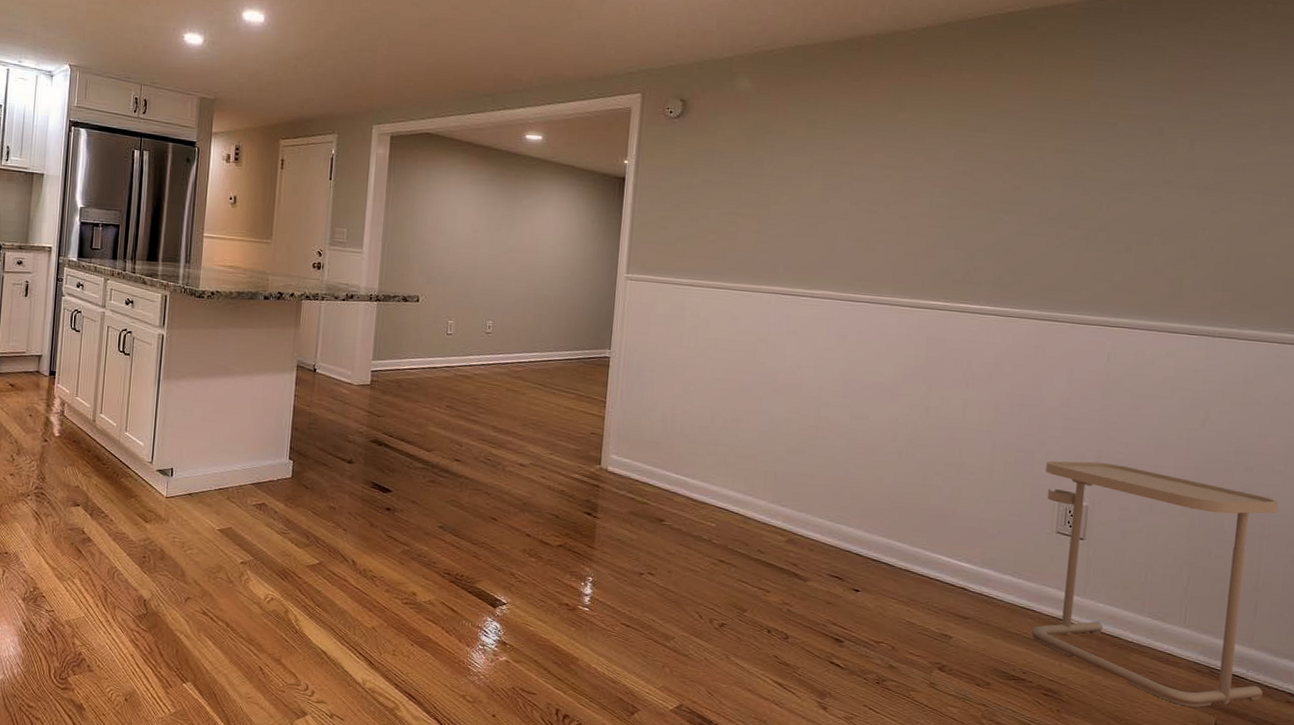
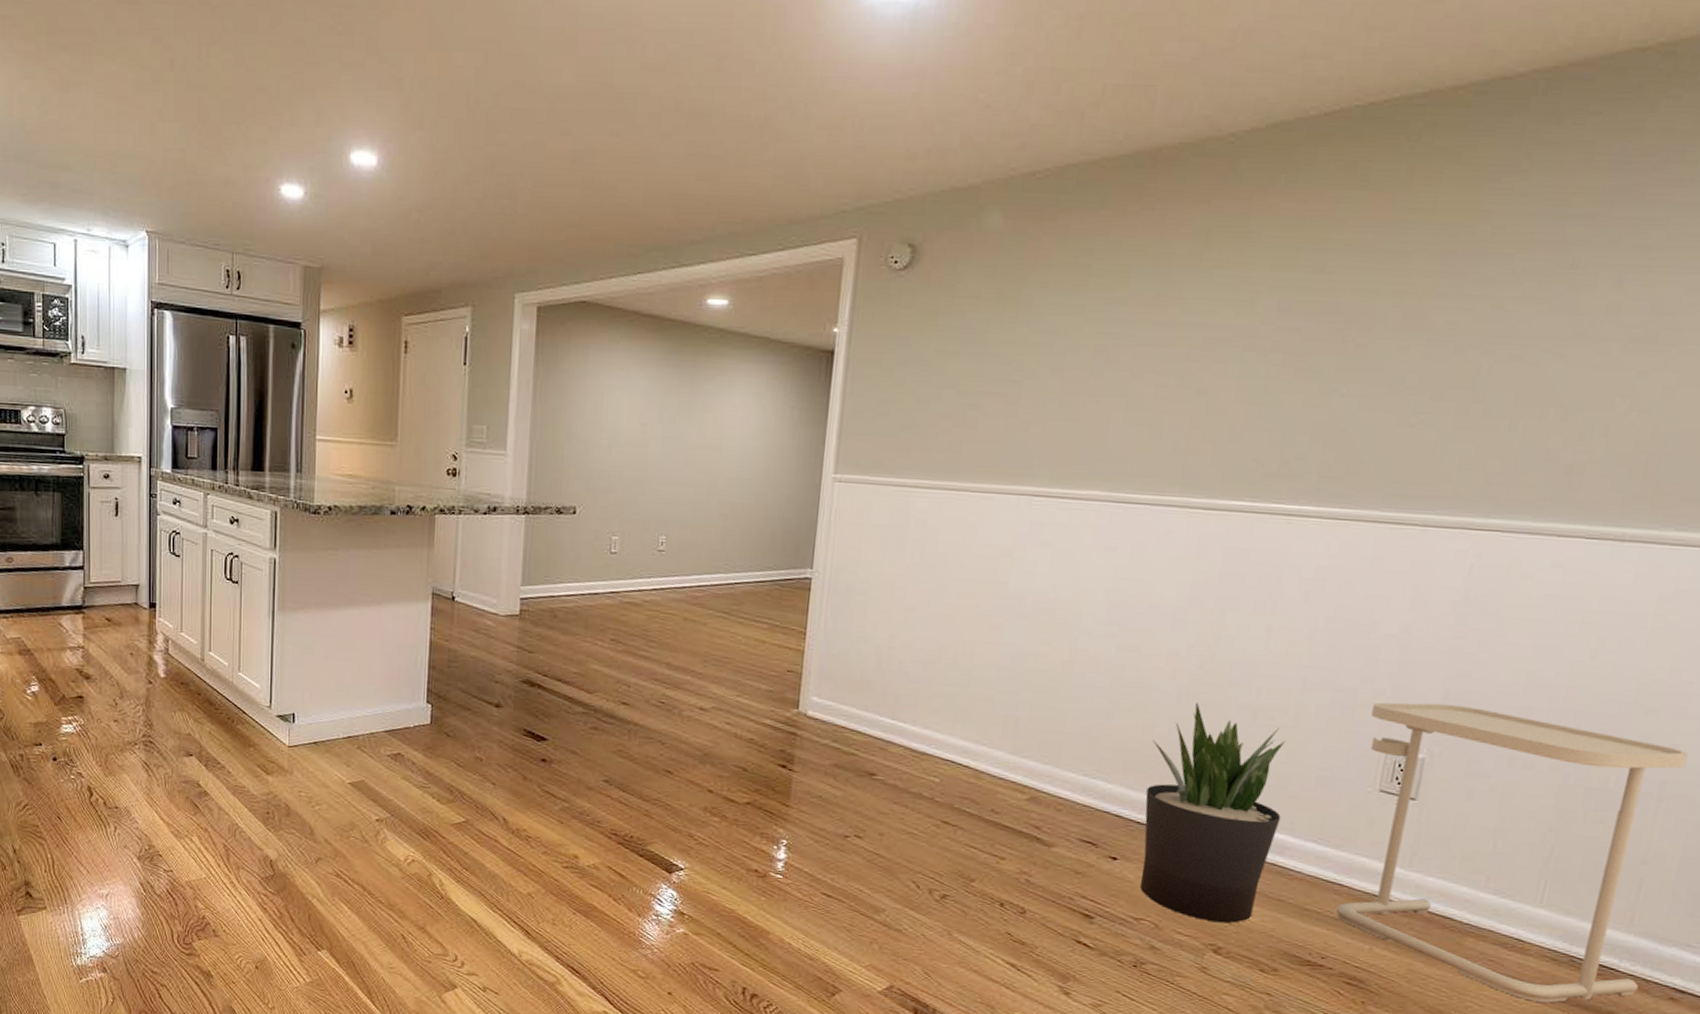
planter: none [878,461,984,645] -> present [1140,703,1285,923]

